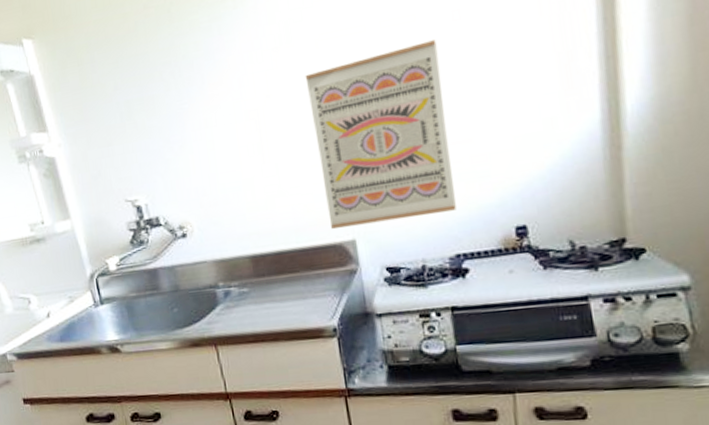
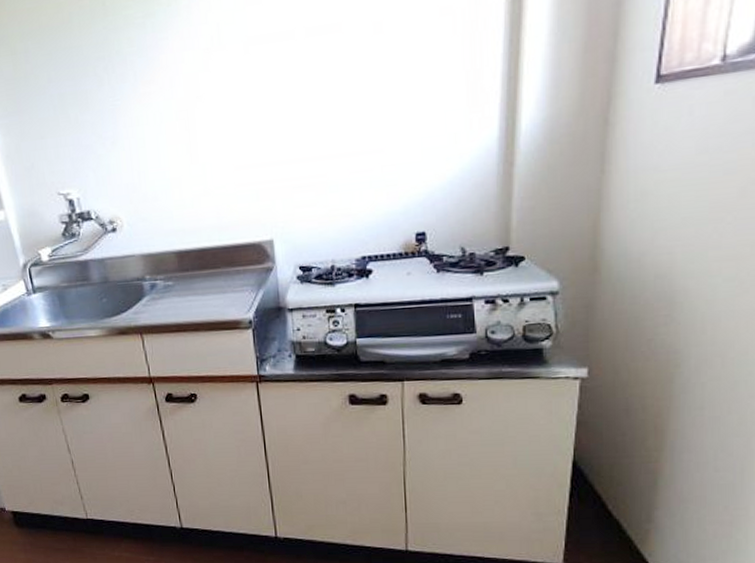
wall art: present [305,39,456,229] -> none [234,51,365,229]

